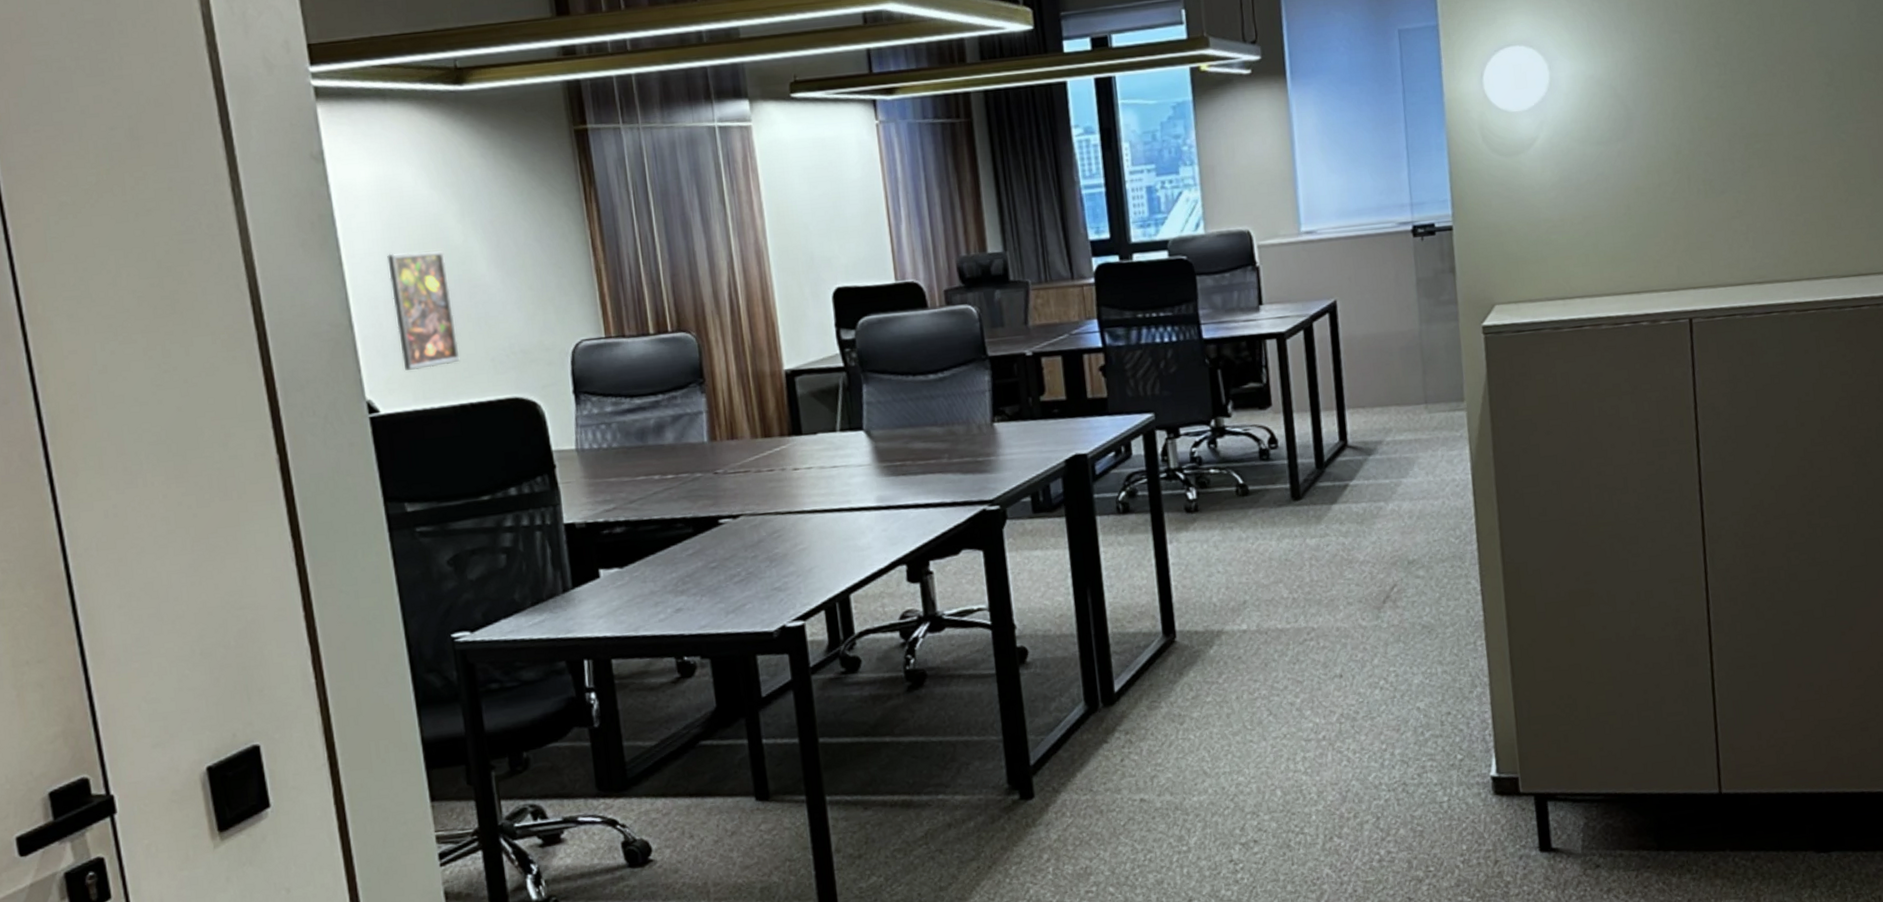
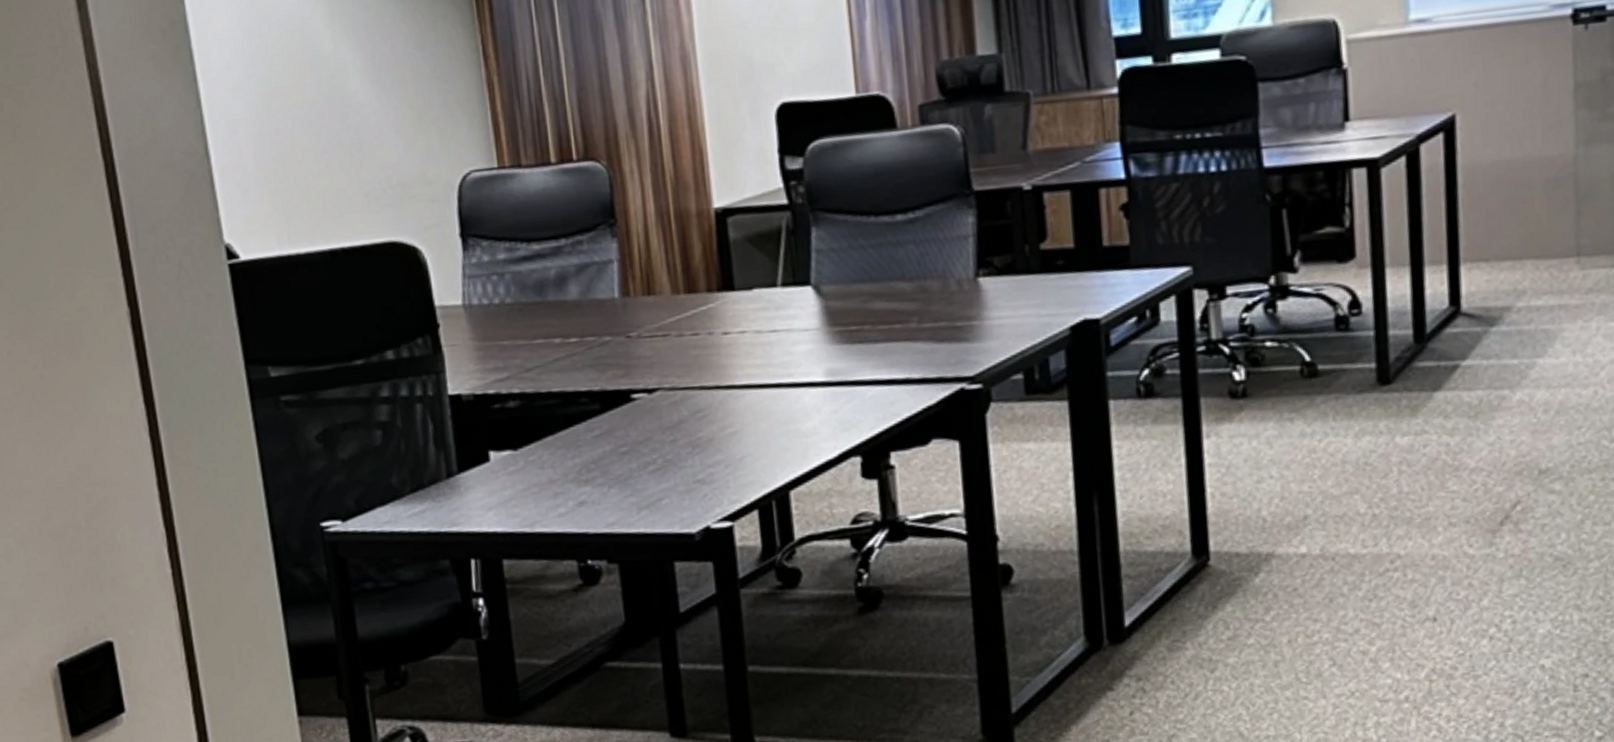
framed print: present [387,250,460,371] -> none [247,62,330,208]

